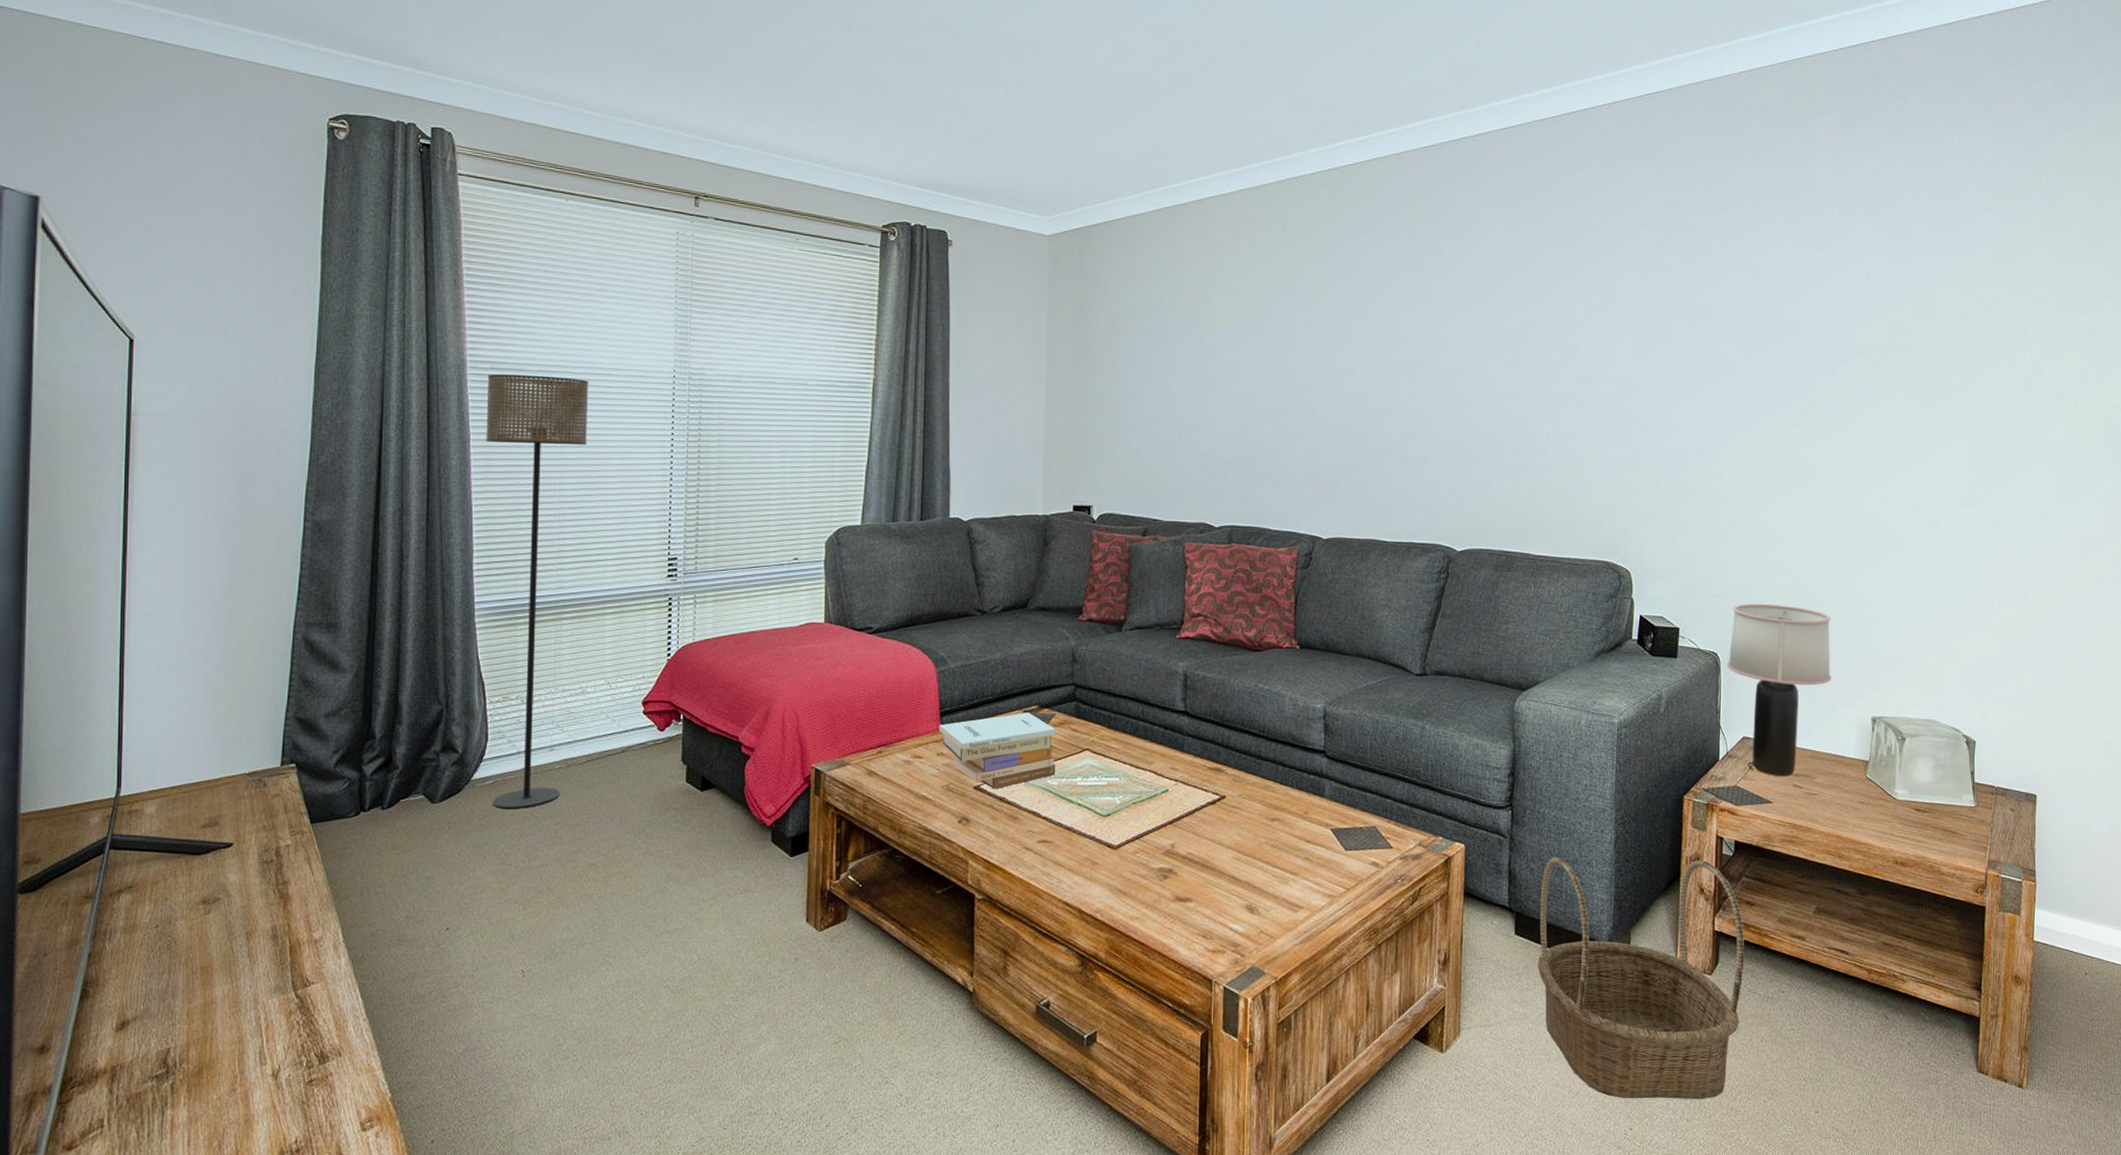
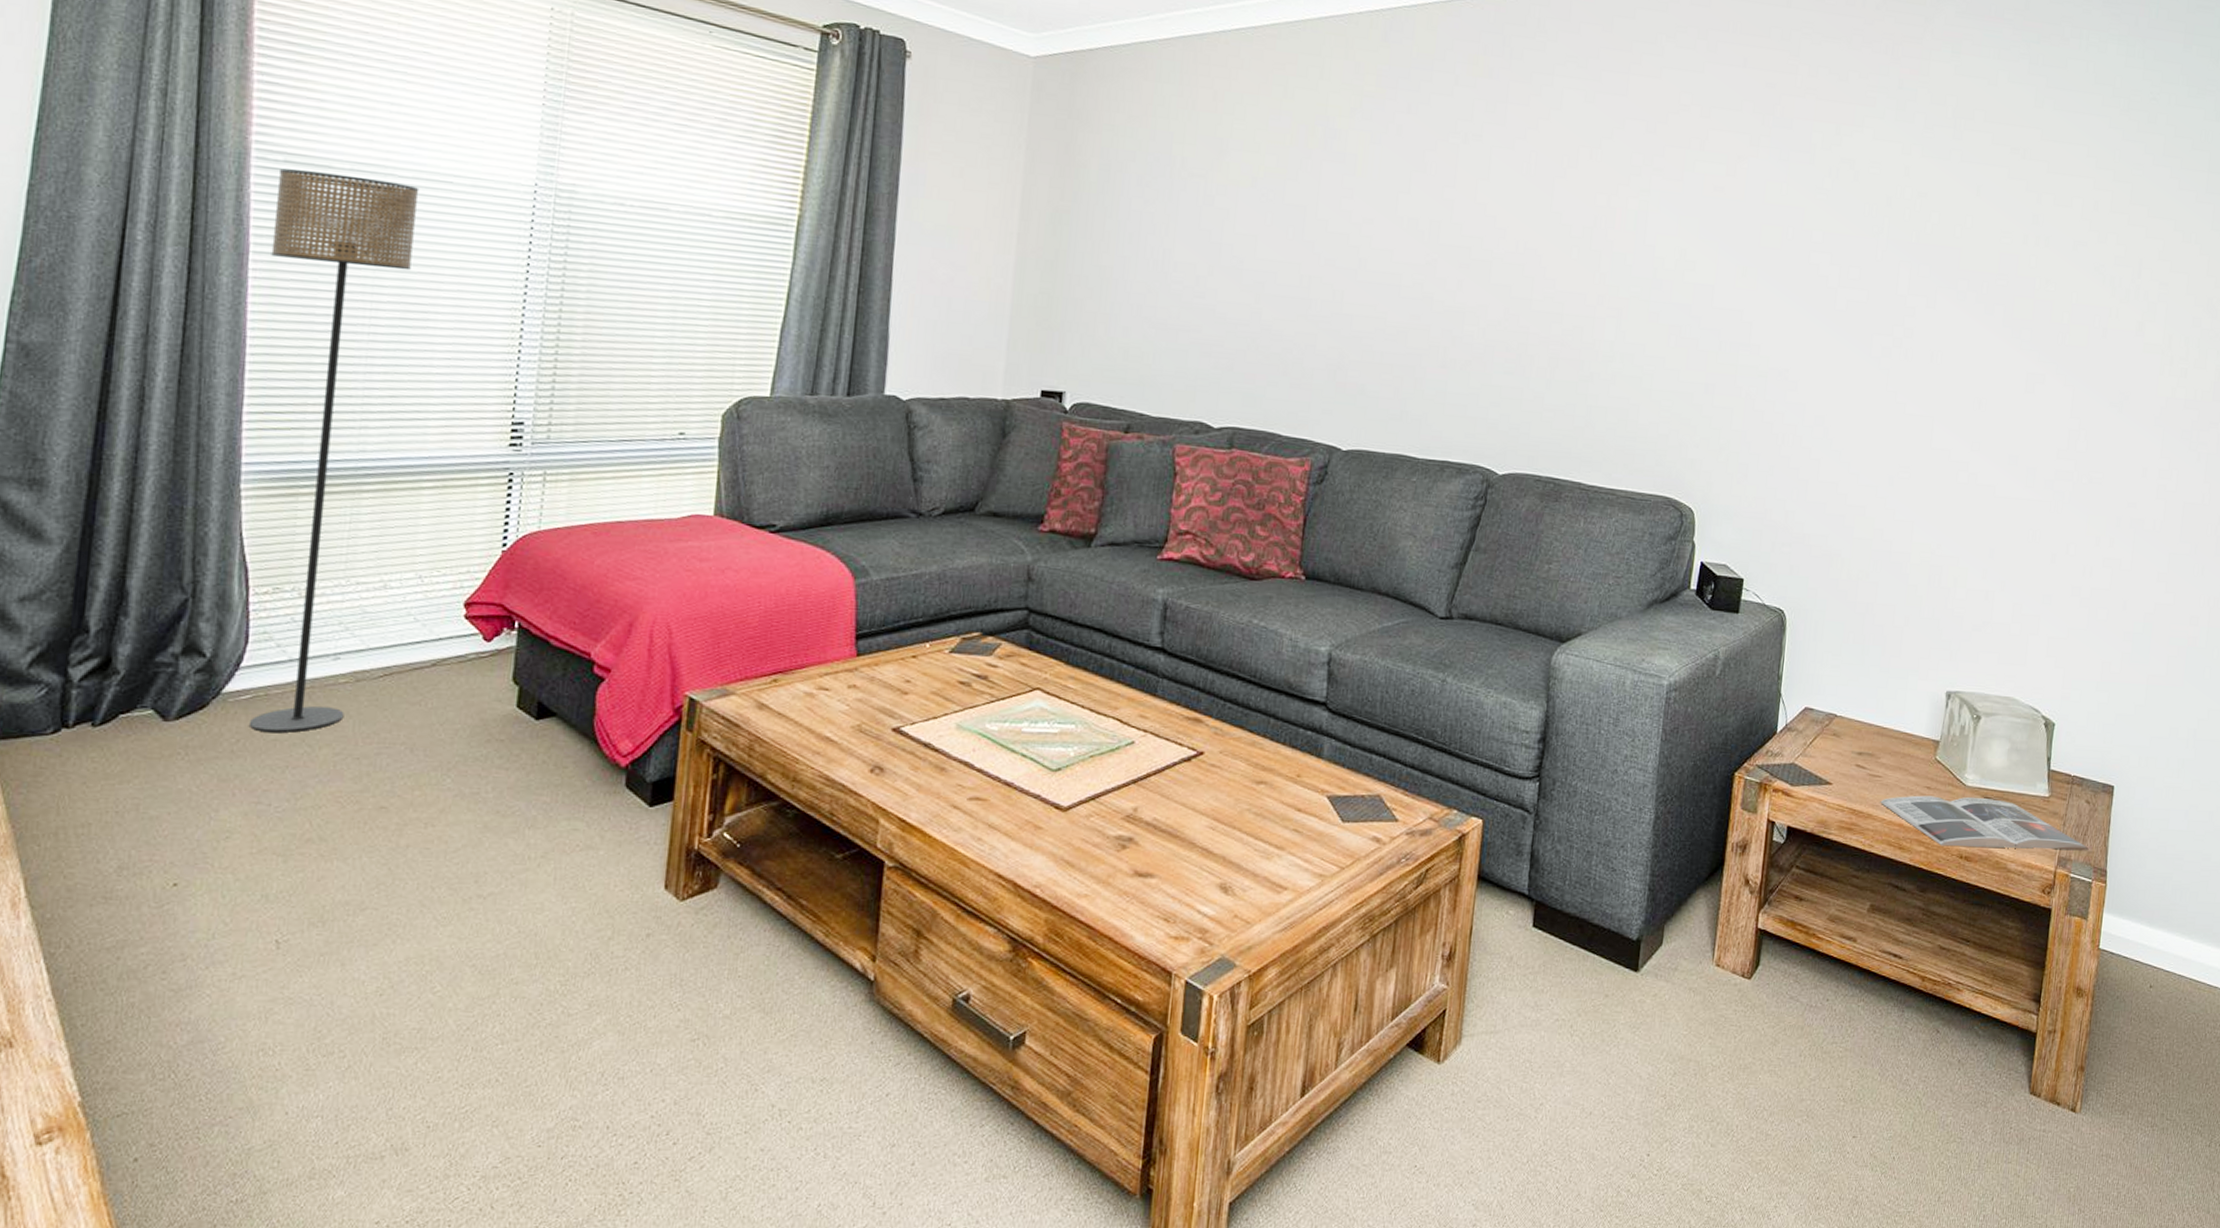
books: present [938,712,1056,789] -> none [852,639,1001,733]
basket: present [1537,857,1745,1100] -> none [1556,838,1790,1122]
table lamp: present [1726,603,1832,777] -> none [1793,555,1911,756]
magazine: none [1818,810,2017,854] -> present [1880,795,2089,850]

